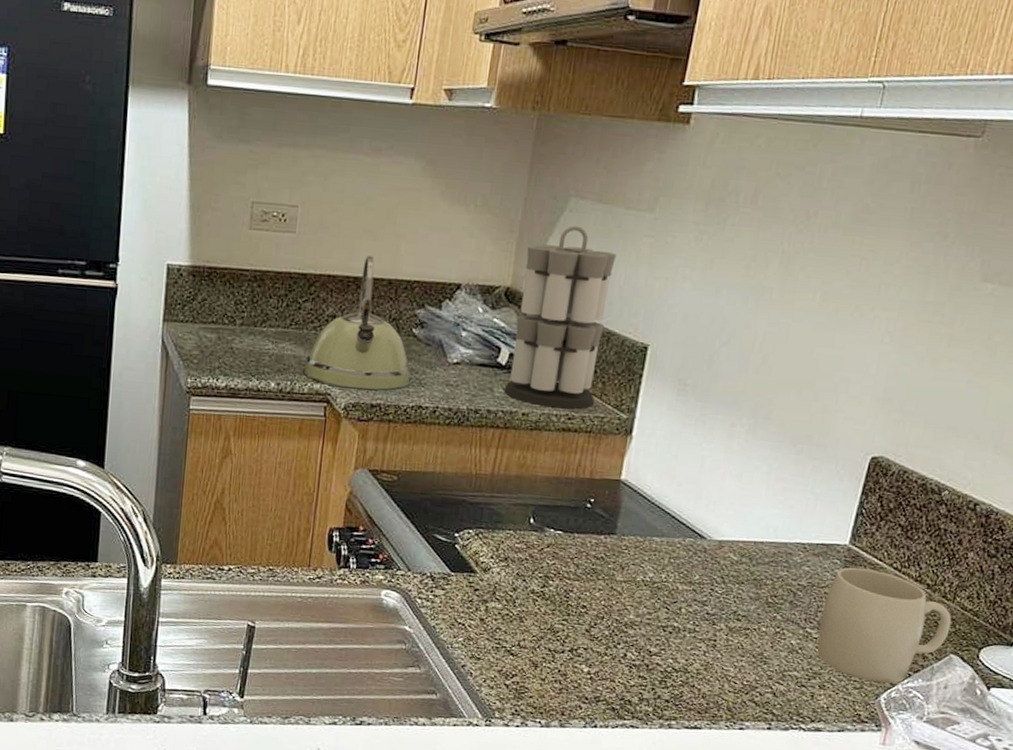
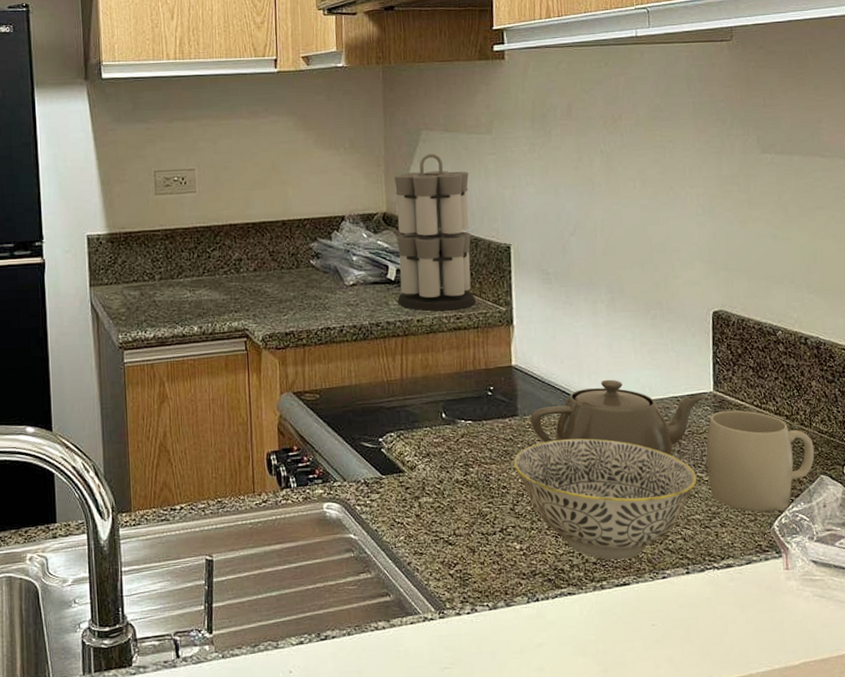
kettle: present [303,255,412,392] -> none [221,203,317,323]
bowl: none [599,566,806,703] -> present [513,438,697,560]
teapot: none [628,511,838,606] -> present [530,379,705,456]

